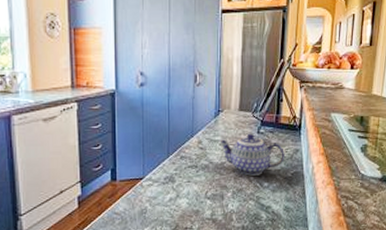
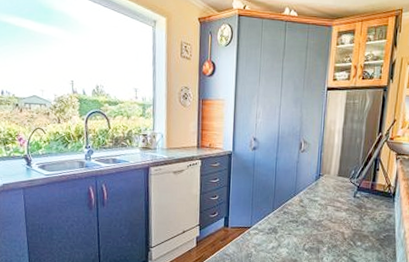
teapot: present [218,133,284,176] -> none [317,196,378,235]

